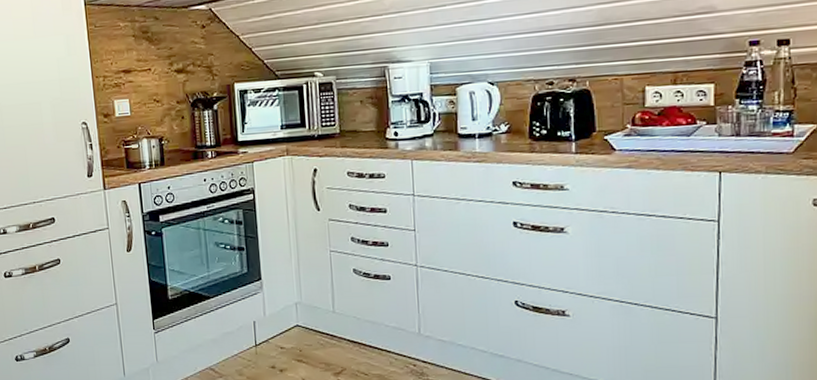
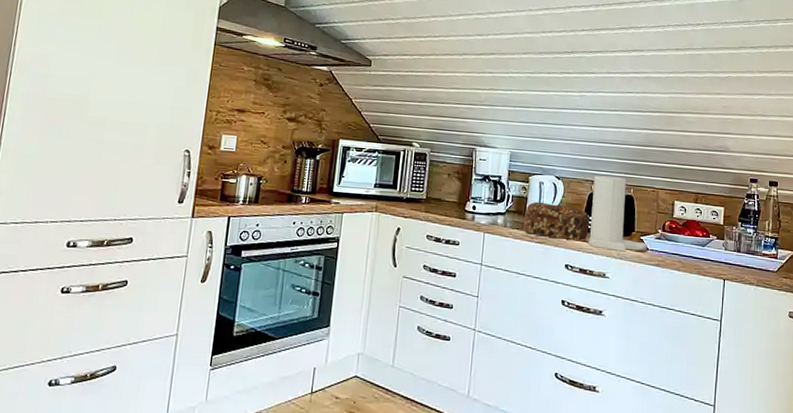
bread loaf: none [455,114,537,155] -> present [523,201,589,241]
paper towel: none [536,69,614,158] -> present [587,175,648,252]

